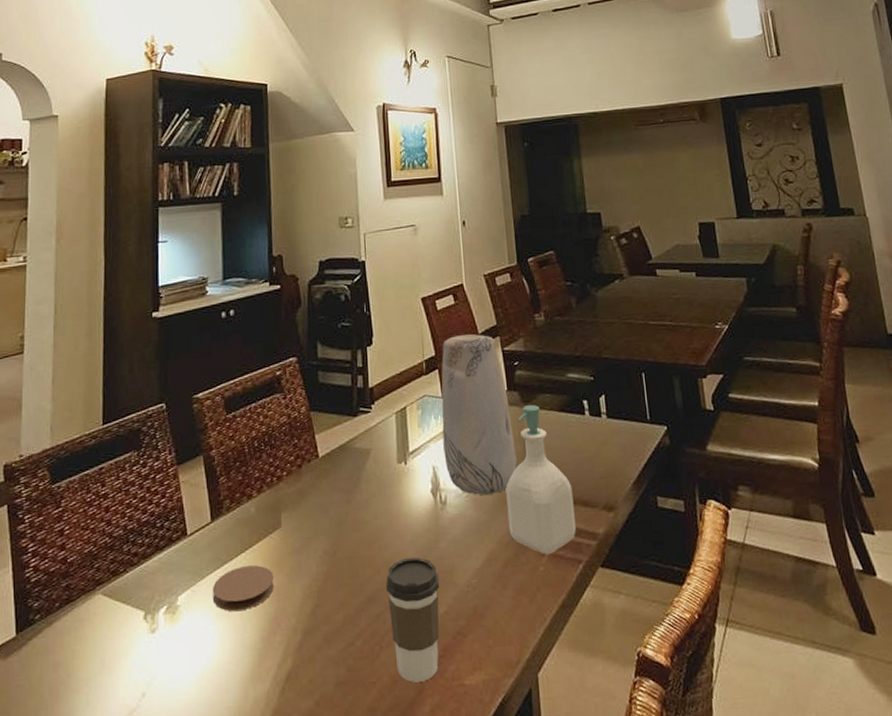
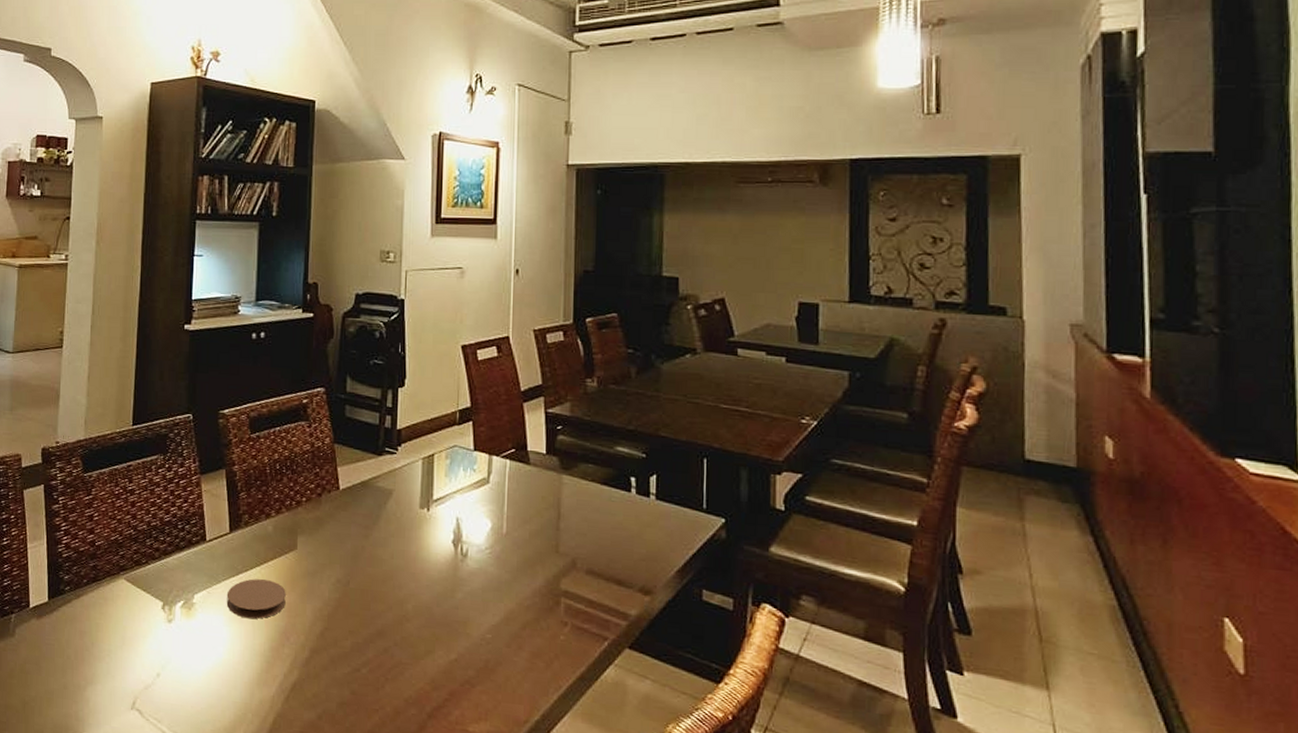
coffee cup: present [385,557,440,683] -> none [396,600,453,720]
vase: present [441,334,517,495] -> none [470,389,548,556]
soap bottle: present [505,405,576,554] -> none [531,472,607,625]

